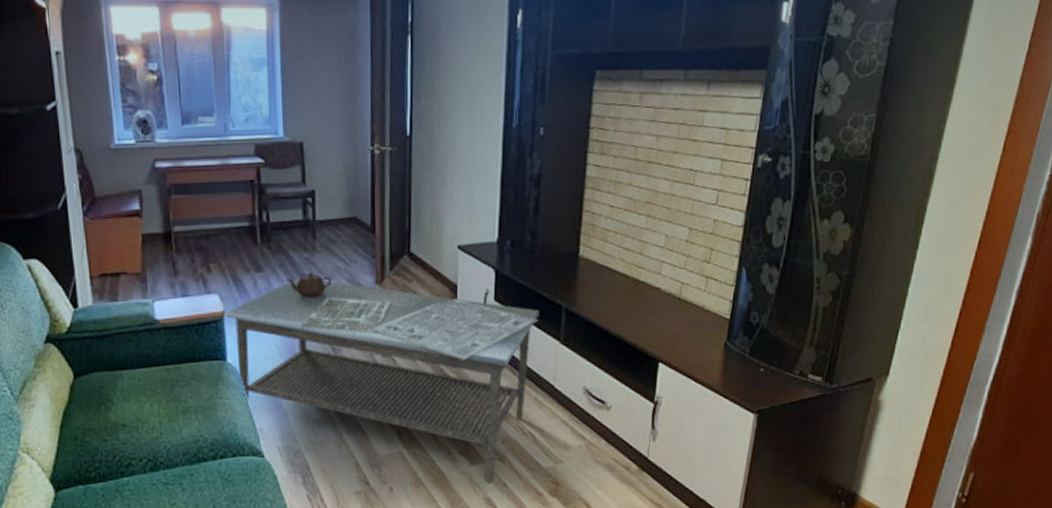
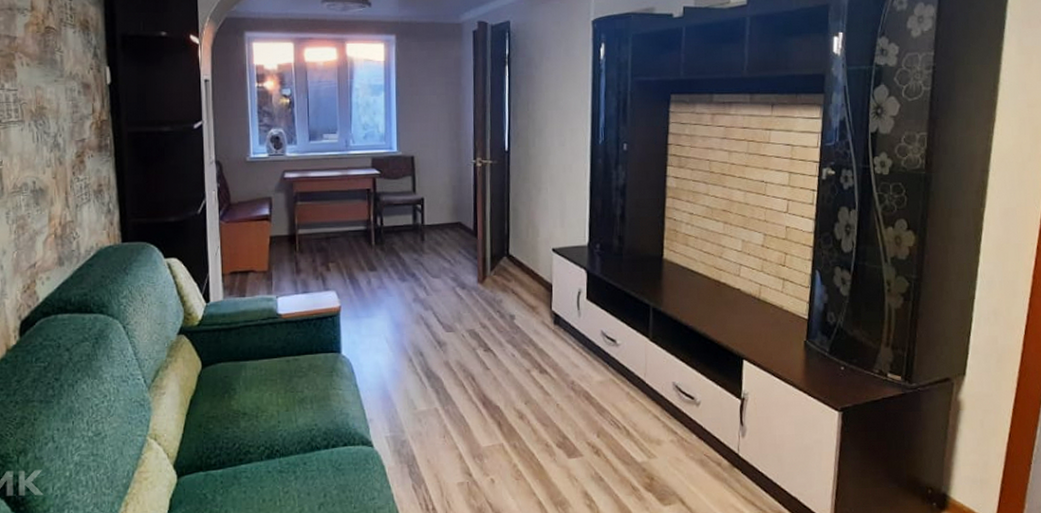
coffee table: present [225,272,539,482] -> none [341,271,629,476]

